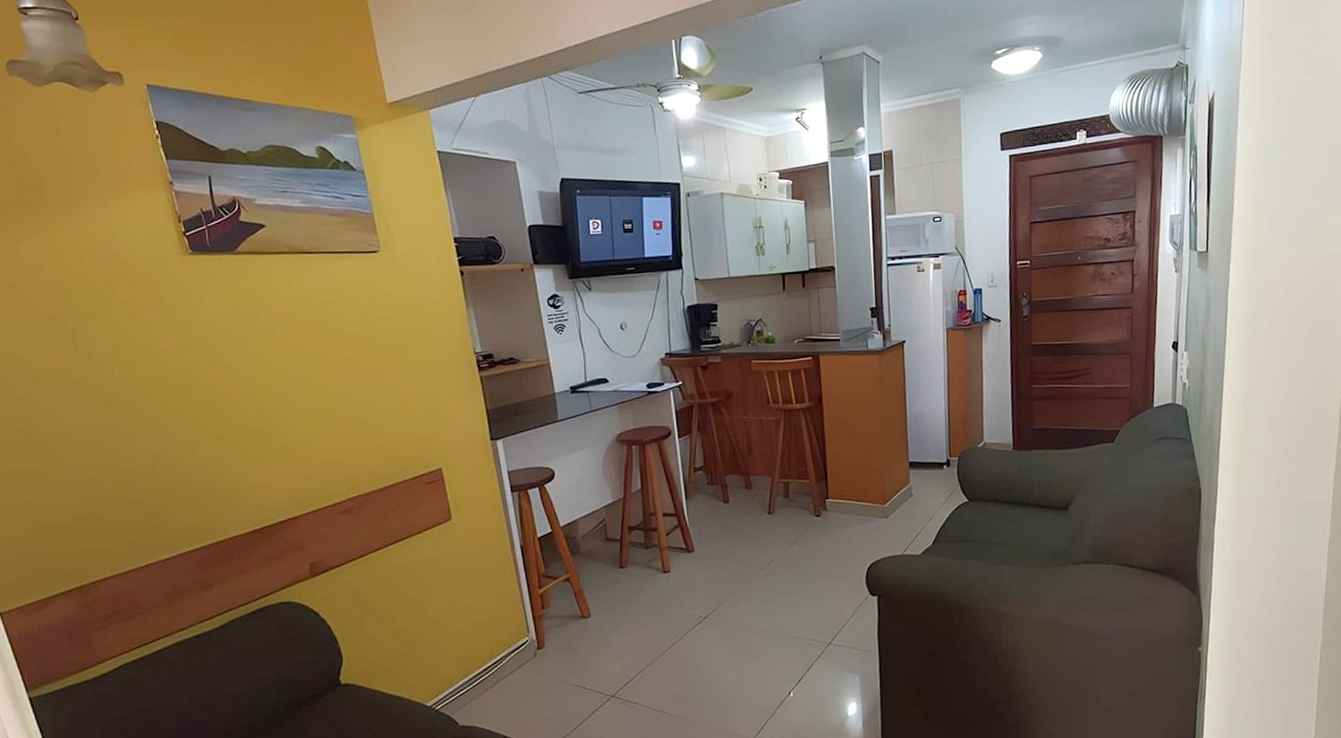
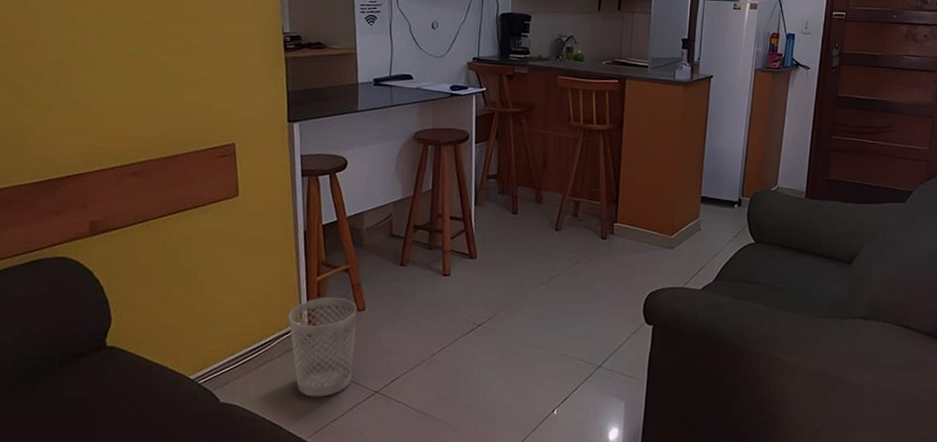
wastebasket: none [515,607,586,709] -> present [288,297,357,397]

